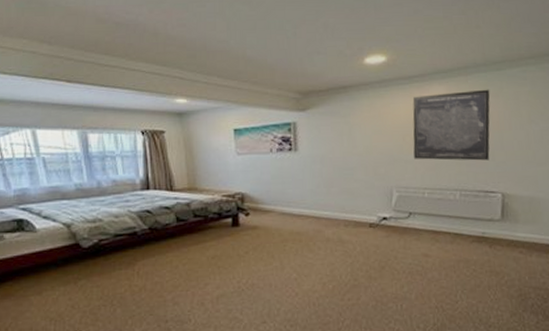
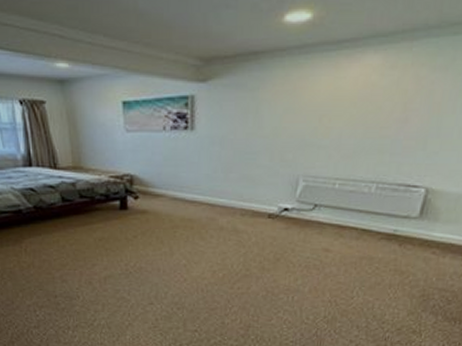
wall art: present [412,89,490,161] -> none [329,60,439,150]

